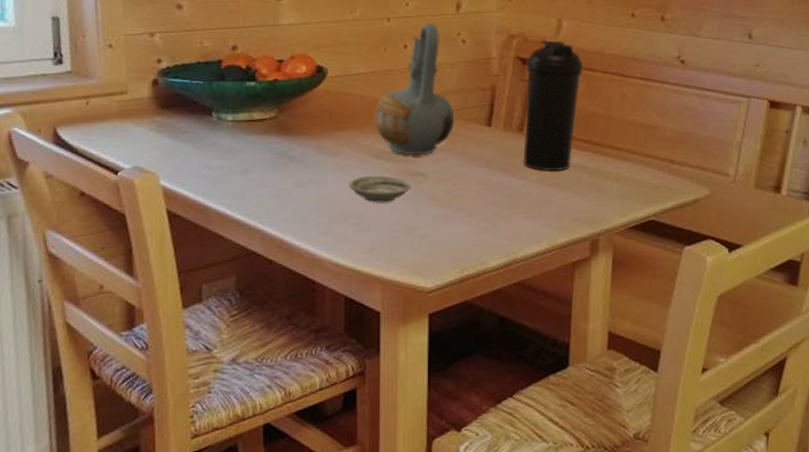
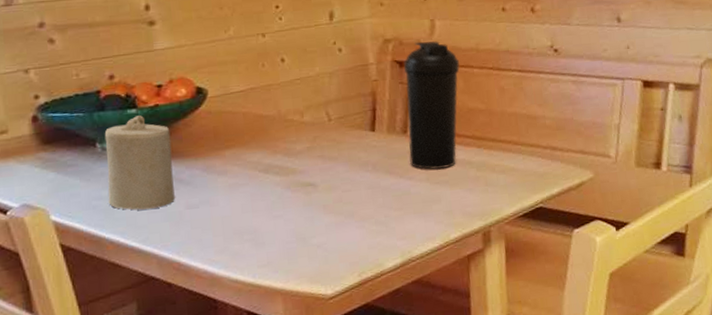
candle: none [218,89,287,183] -> present [104,115,175,210]
saucer: present [349,175,411,203] -> none [240,189,302,217]
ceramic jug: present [374,23,455,156] -> none [258,34,339,168]

